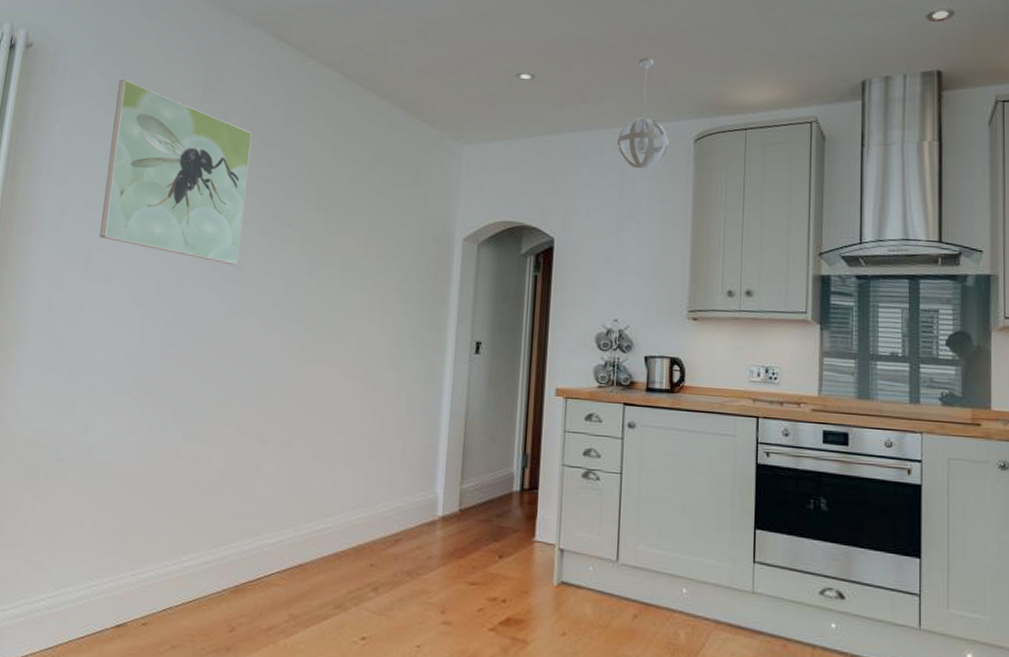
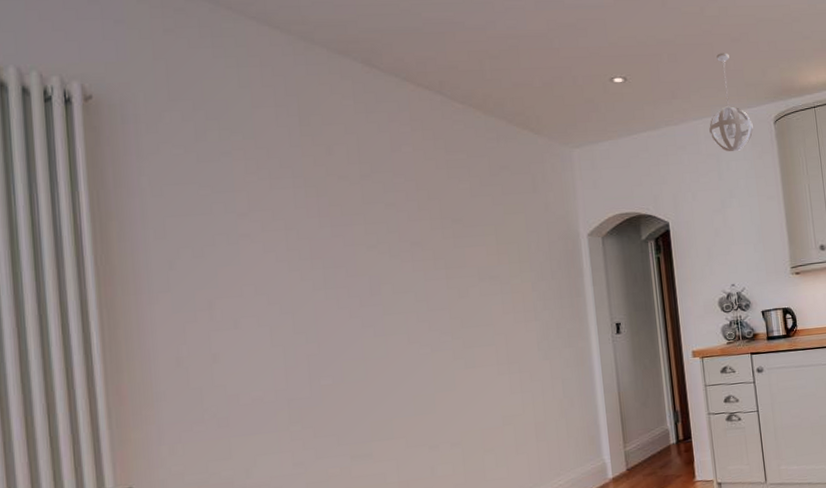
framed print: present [99,79,252,266] -> none [203,122,374,292]

